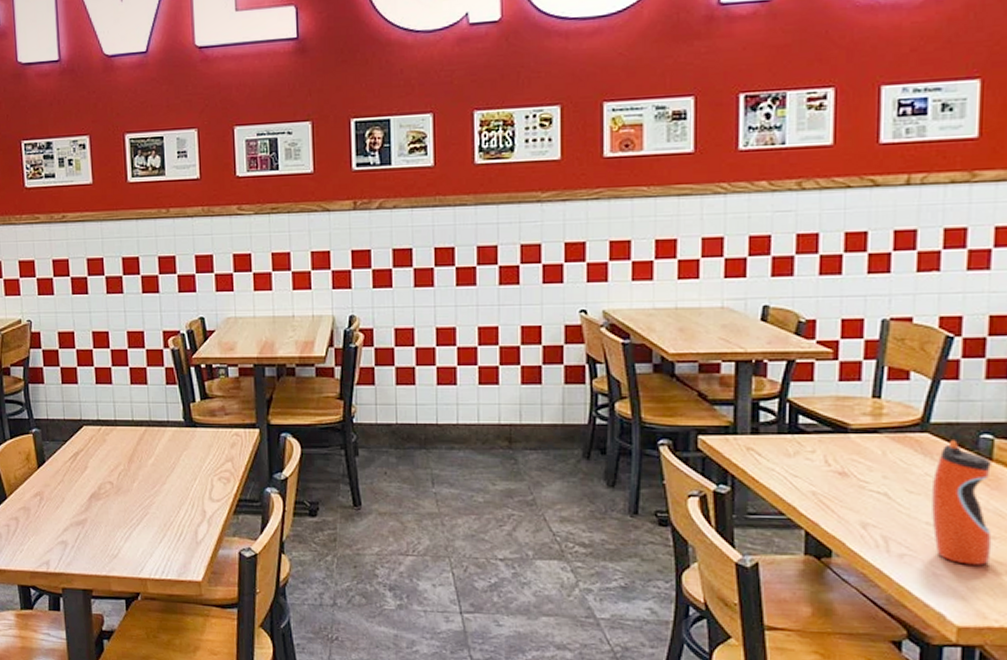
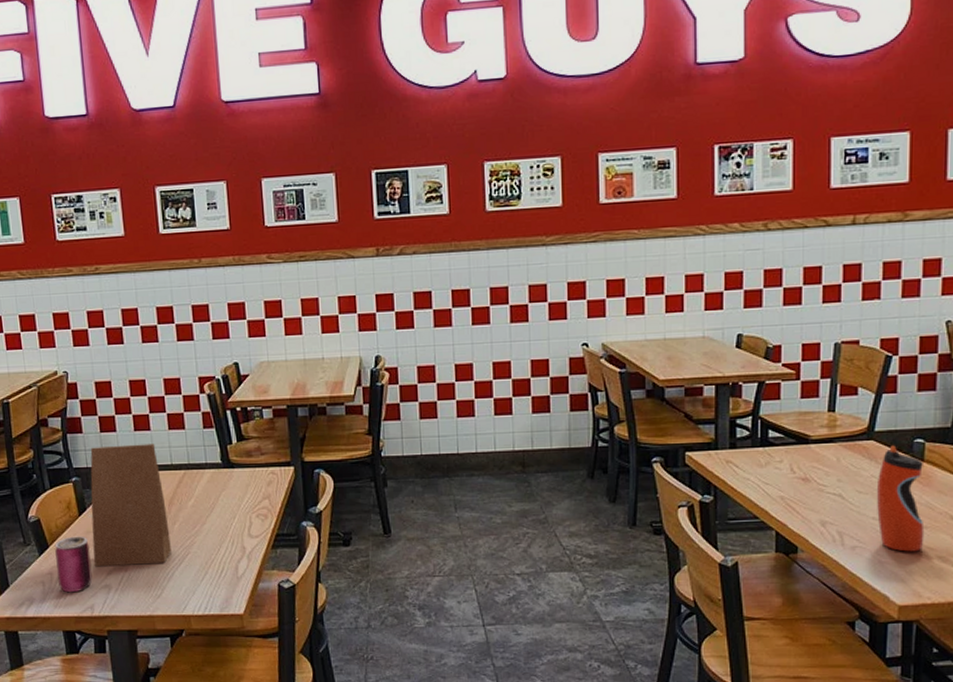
can: none [13,488,49,547] -> present [55,536,93,593]
paper bag: none [50,398,130,523] -> present [90,444,171,567]

